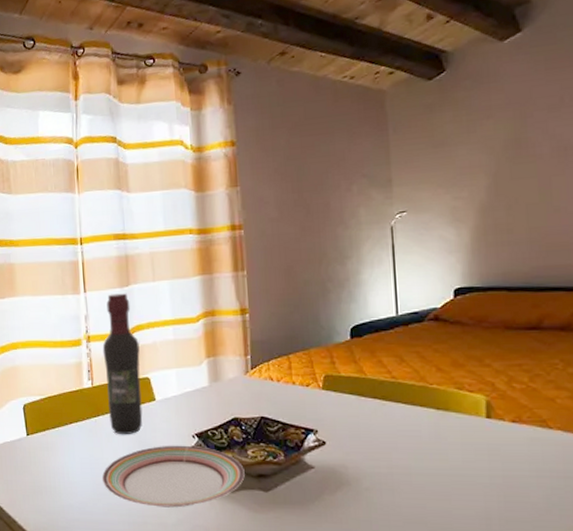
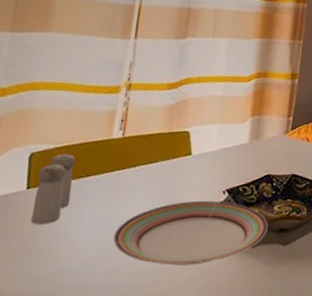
salt and pepper shaker: none [32,404,62,466] -> present [30,154,76,224]
wine bottle: present [102,293,143,435] -> none [135,43,186,190]

